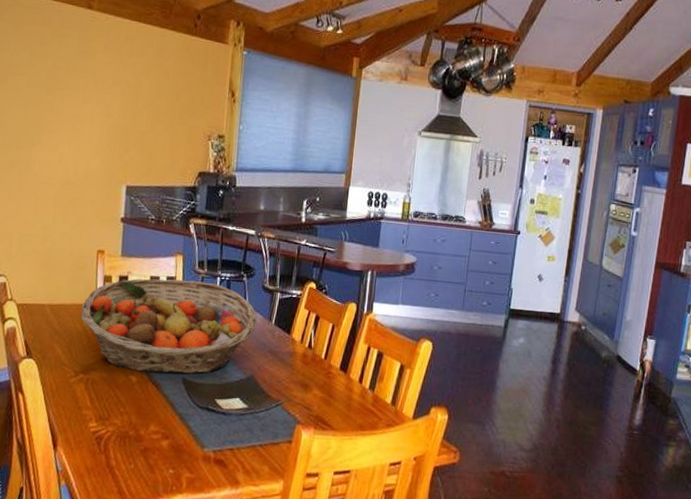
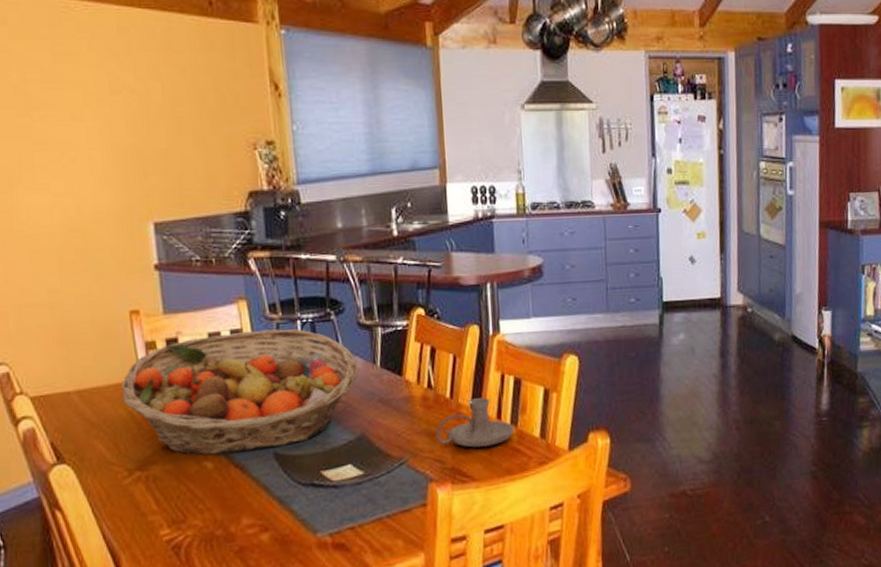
candle holder: none [308,362,371,404] -> present [435,397,514,448]

